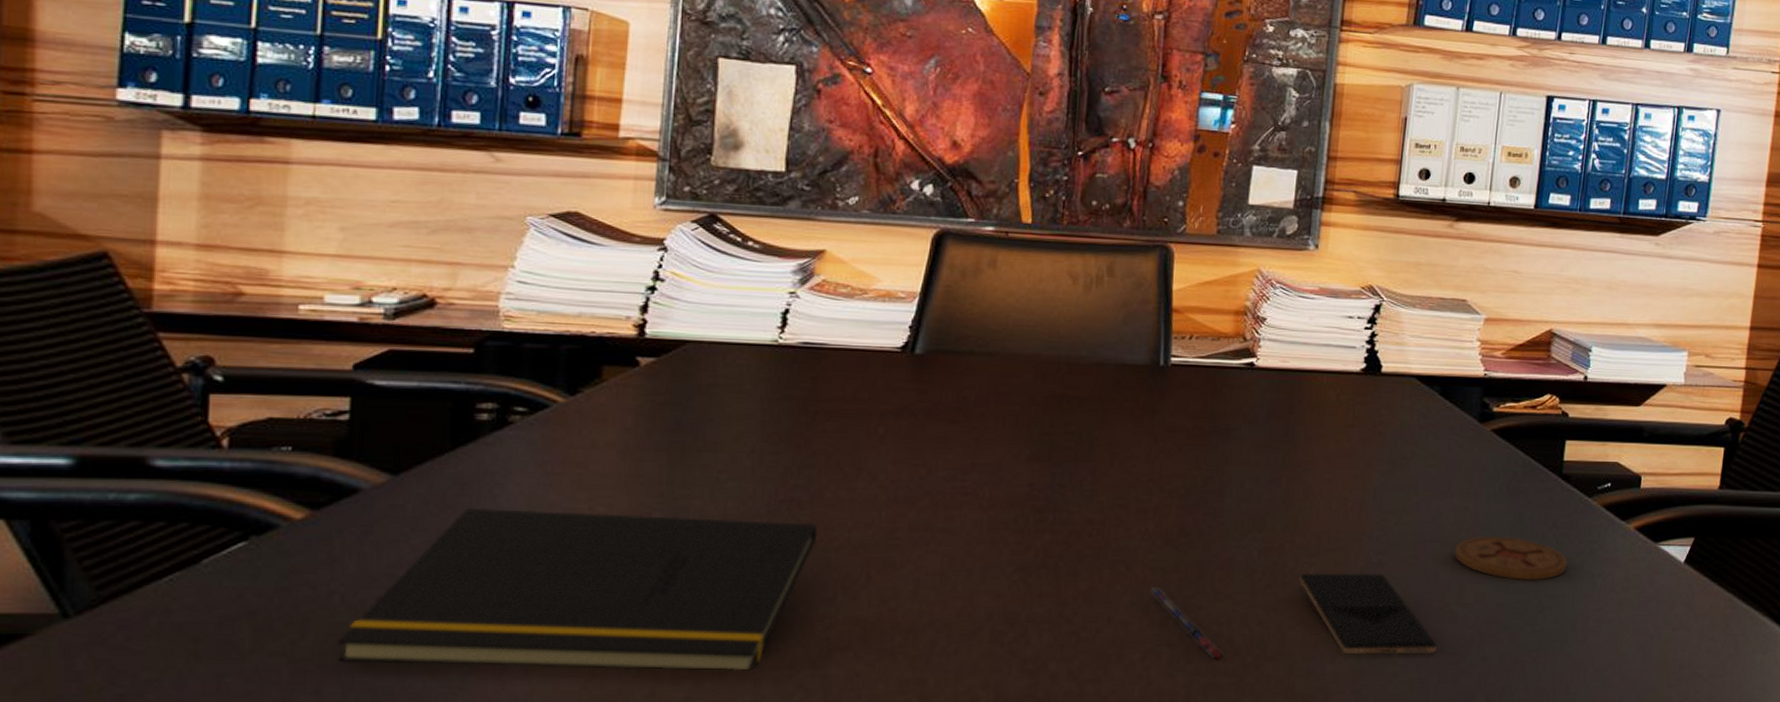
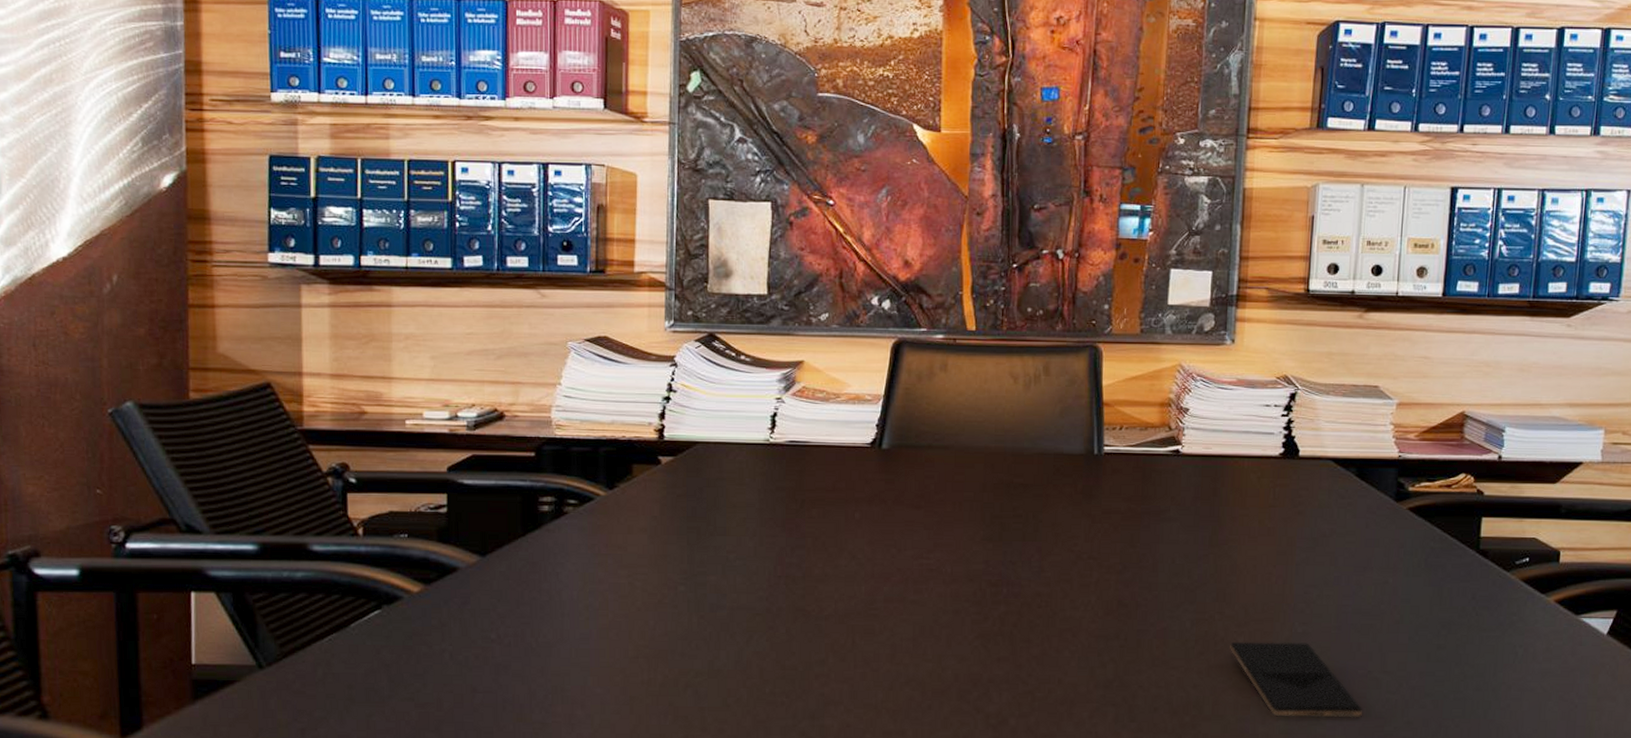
notepad: present [337,507,817,671] -> none [449,582,810,720]
pen: present [1149,586,1224,659] -> none [1094,652,1163,719]
coaster: present [1454,535,1568,581] -> none [1375,608,1488,651]

